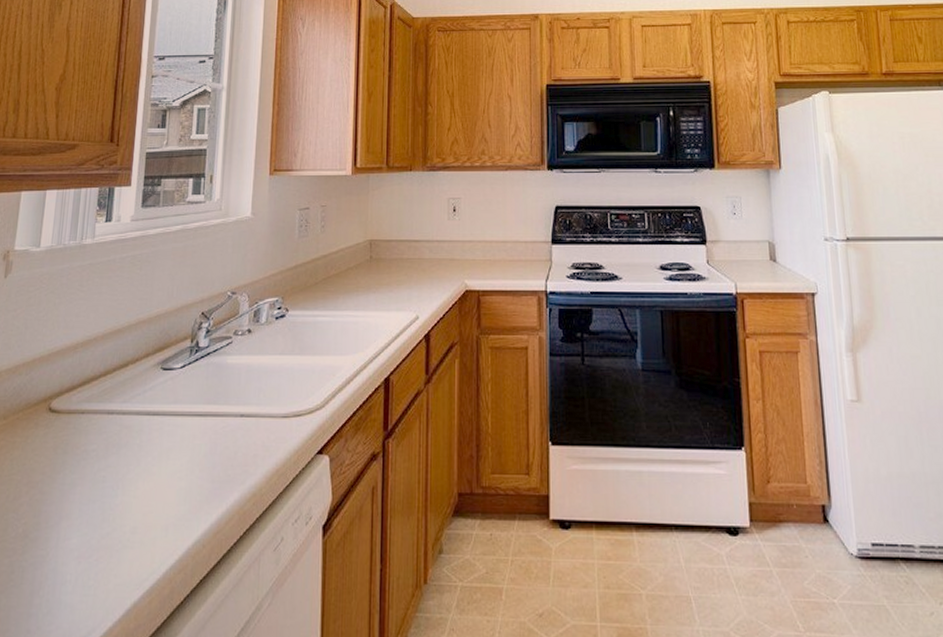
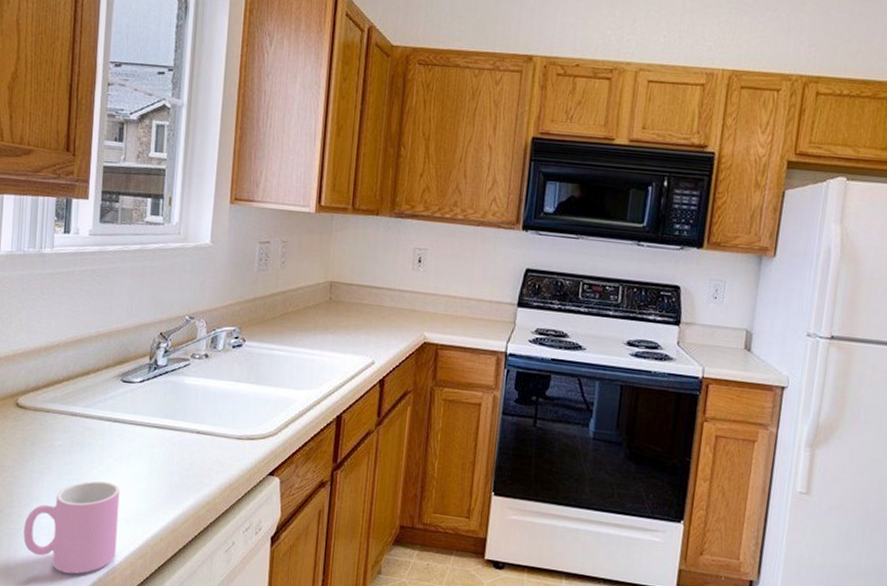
cup: none [50,485,159,603] -> present [23,481,120,574]

